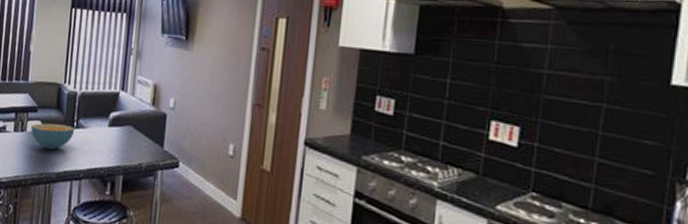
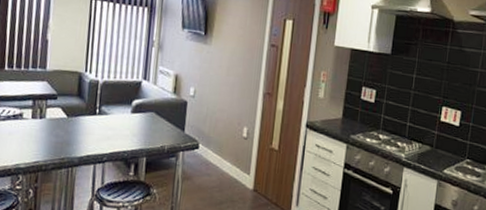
cereal bowl: present [30,123,75,150] -> none [50,110,98,136]

